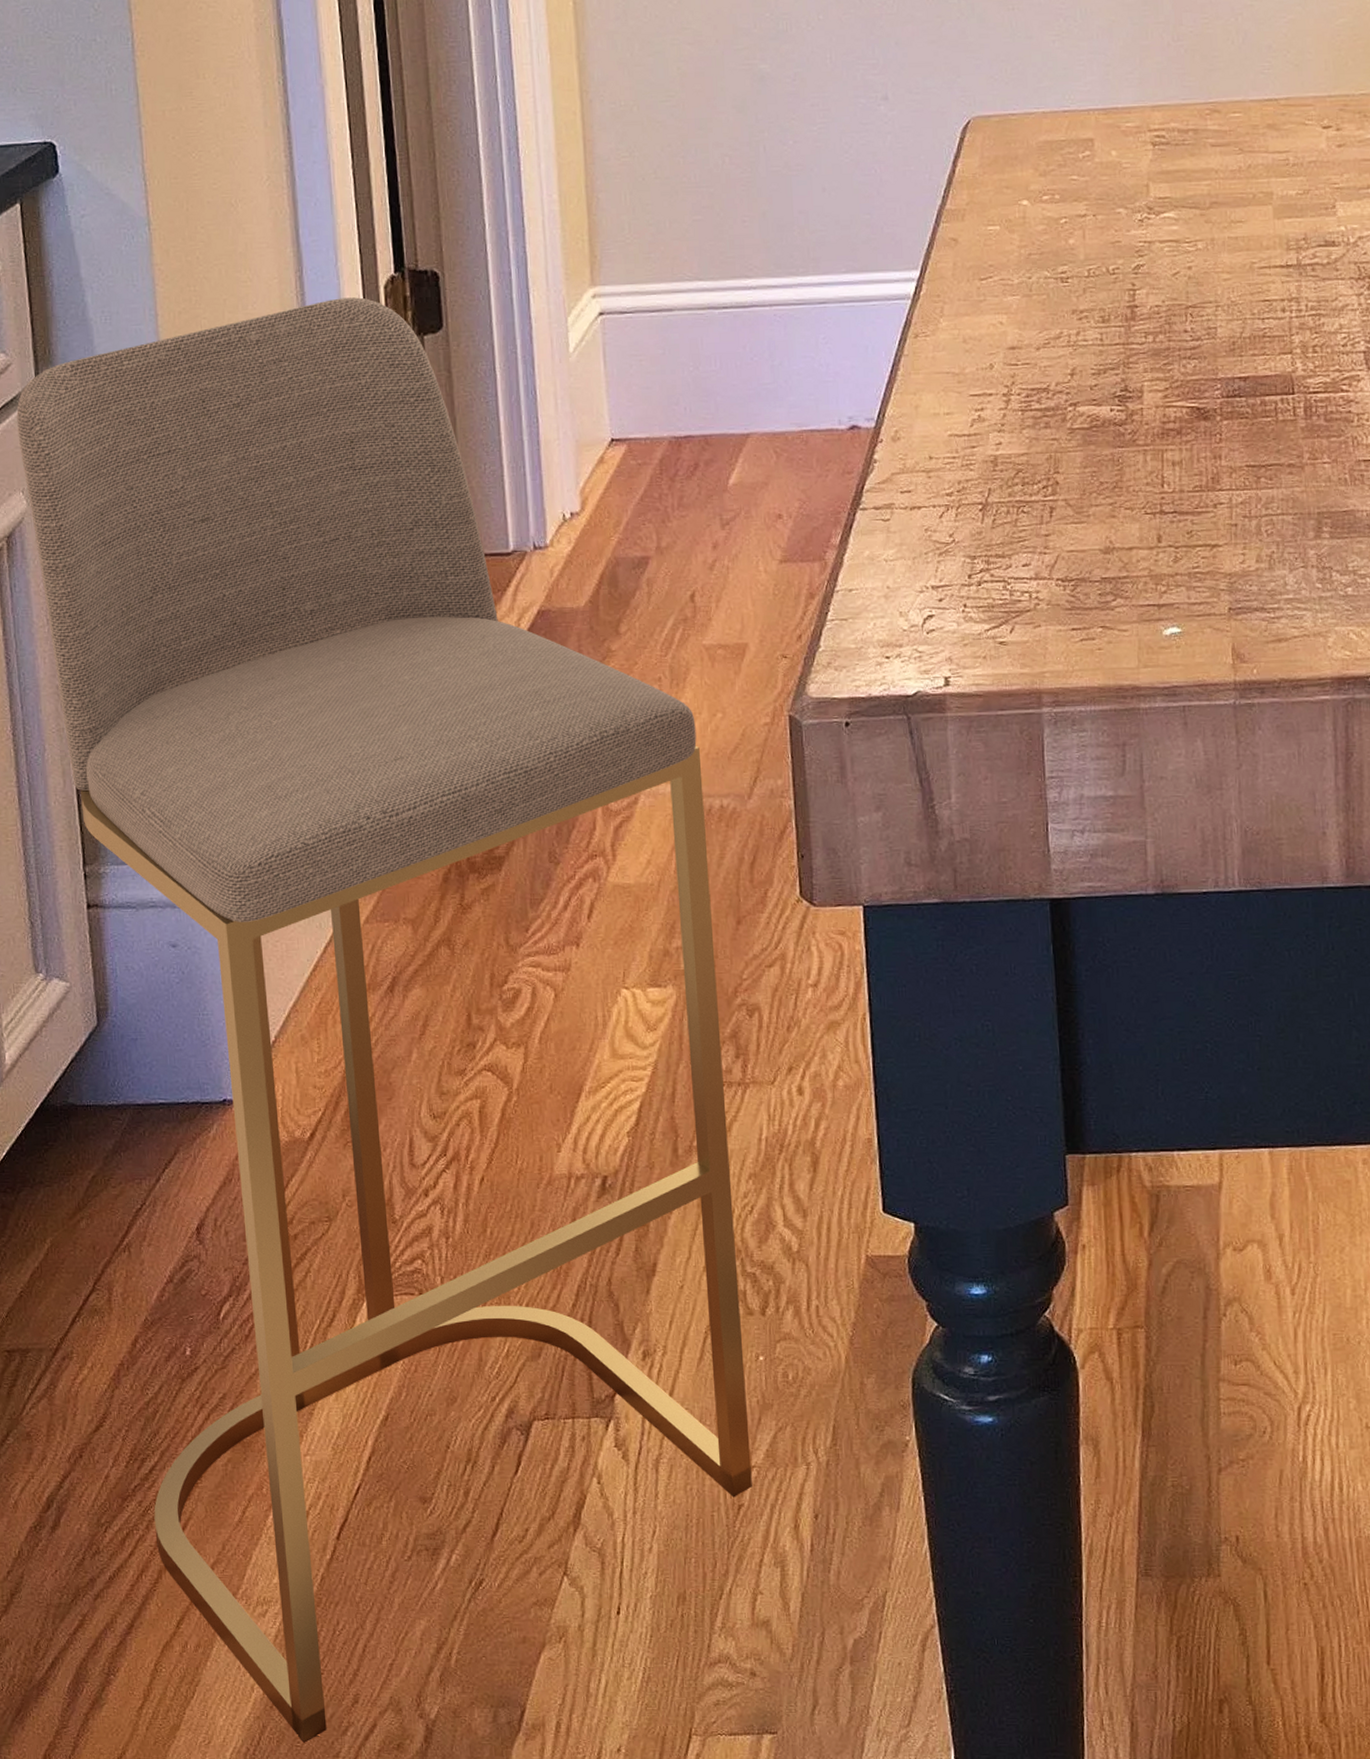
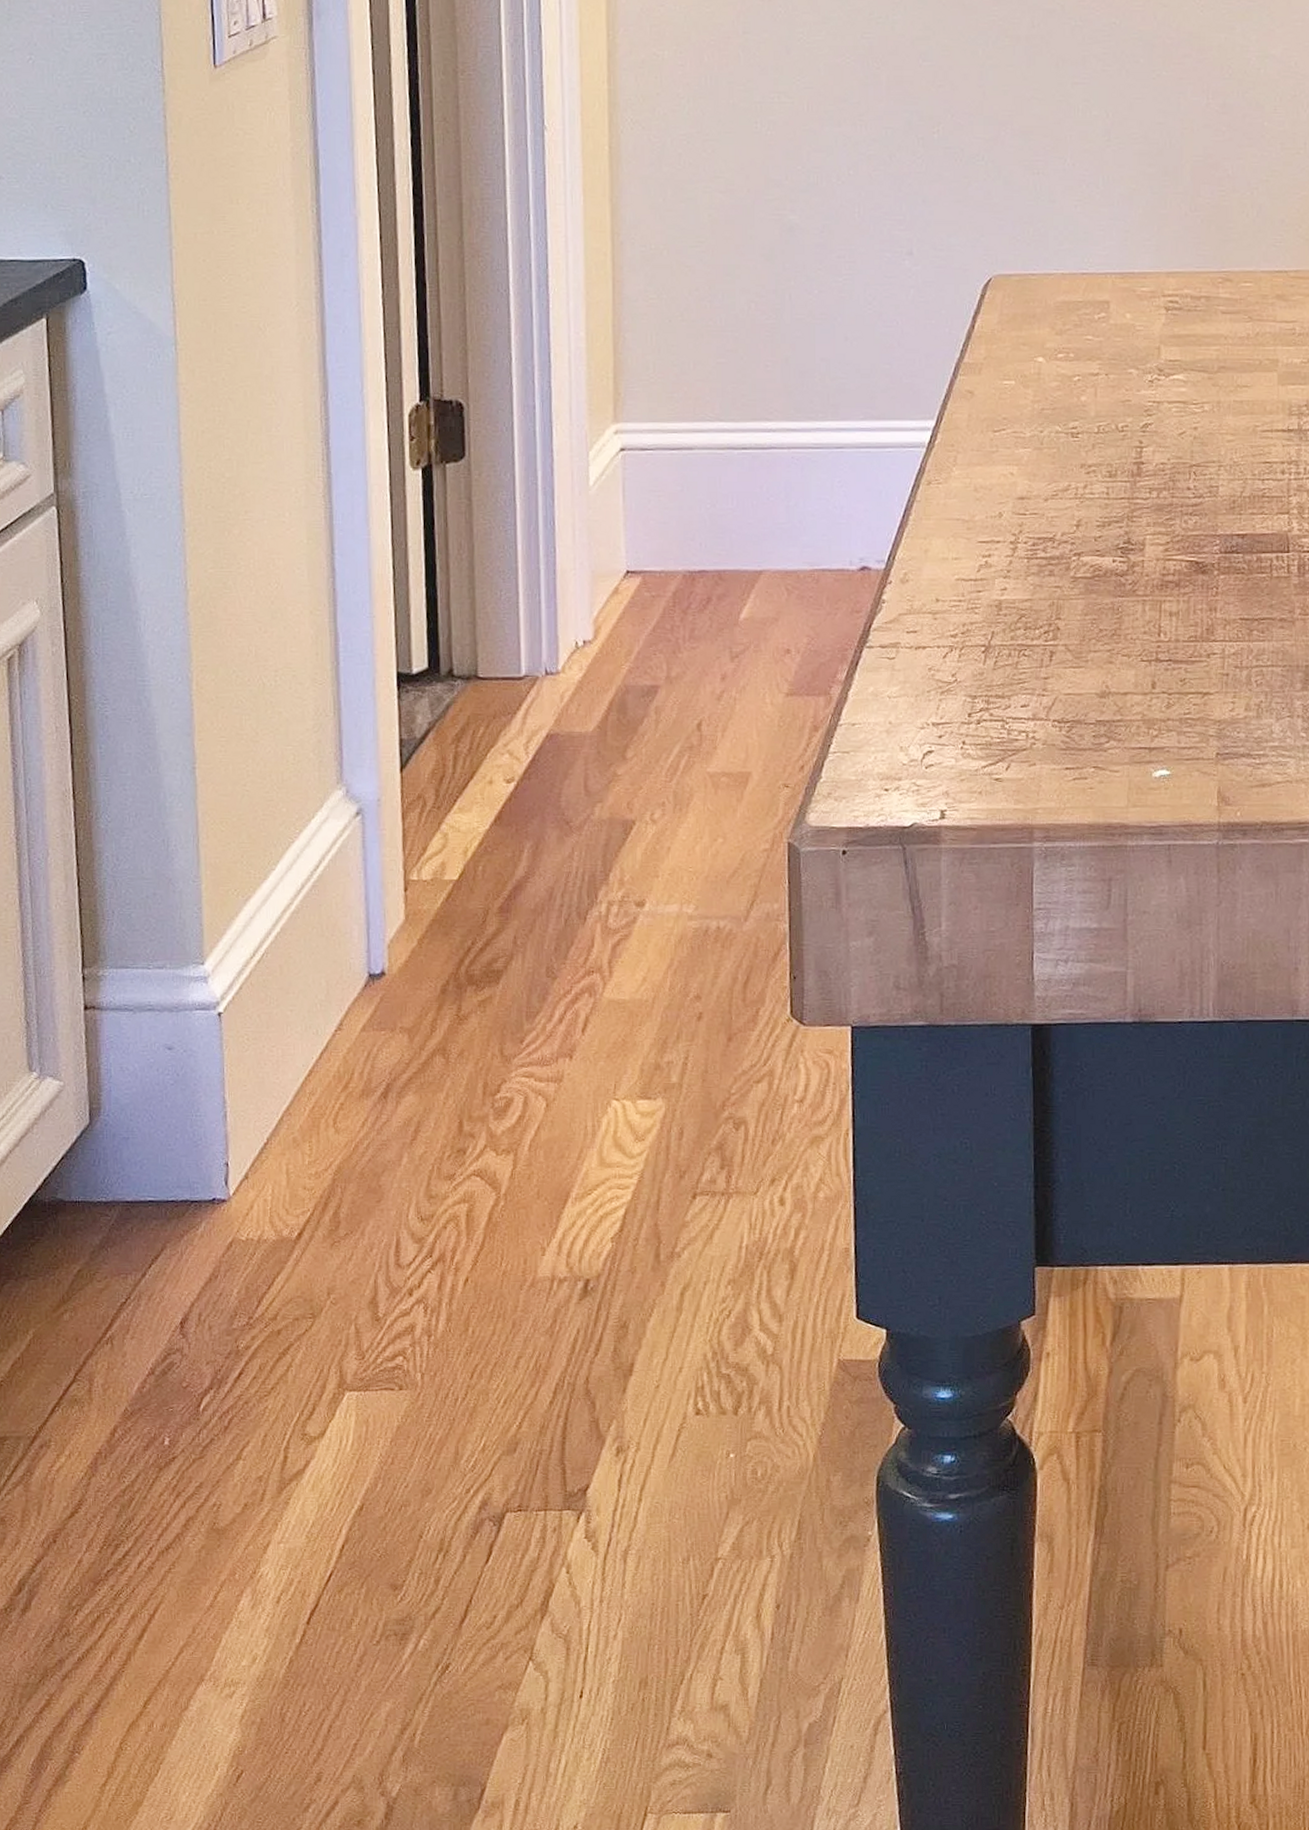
bar stool: present [16,297,752,1743] -> none [34,424,717,1819]

